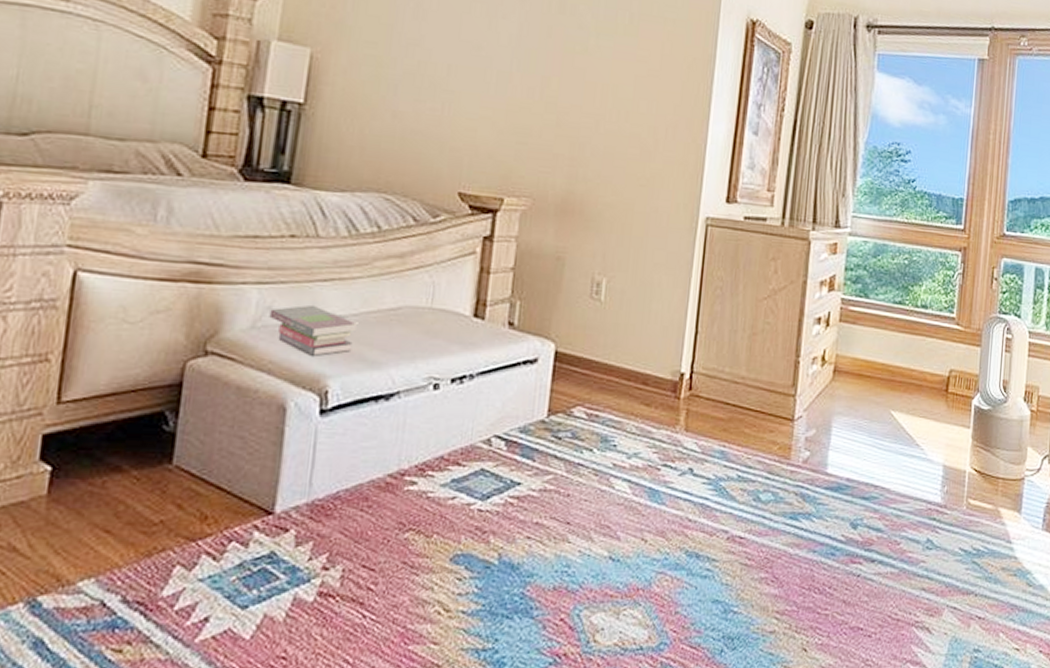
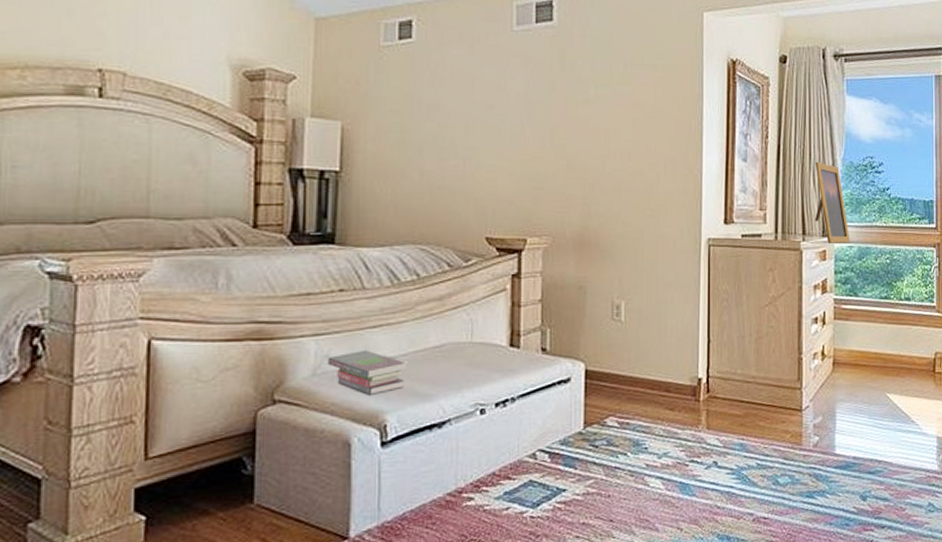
picture frame: none [829,142,866,238] -> present [815,161,850,243]

